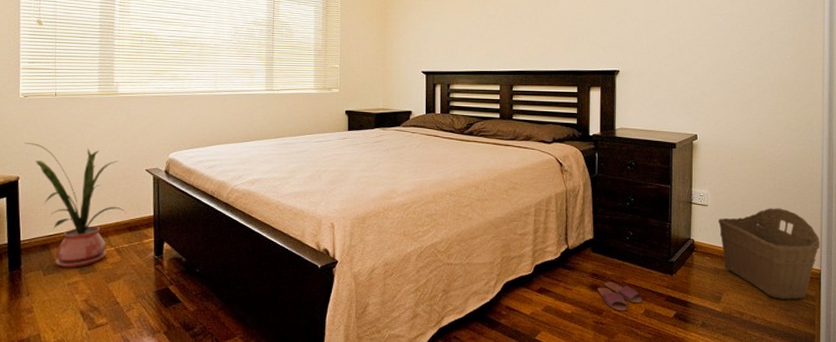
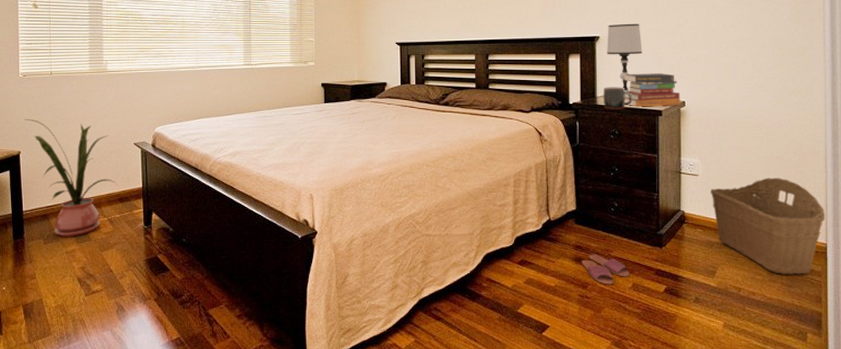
mug: none [621,119,649,142] -> present [603,87,633,110]
table lamp: none [626,58,659,125] -> present [607,23,643,92]
books: none [641,107,694,140] -> present [624,73,681,107]

